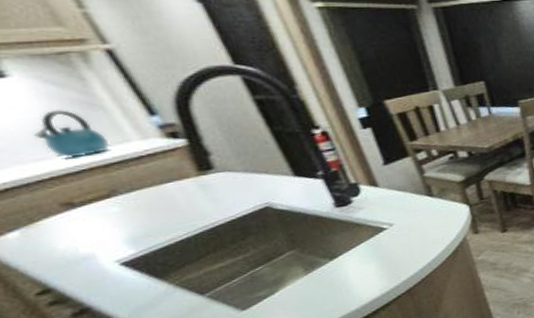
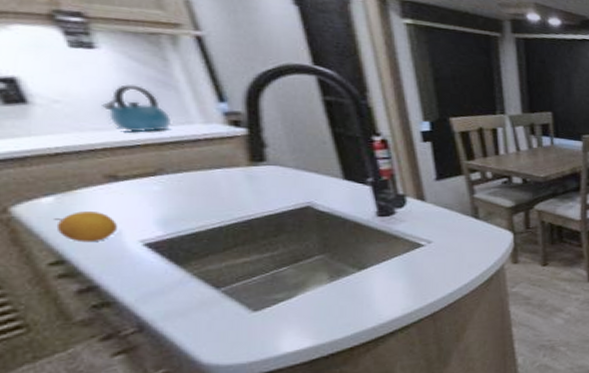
fruit: none [26,239,91,271] -> present [54,211,118,243]

